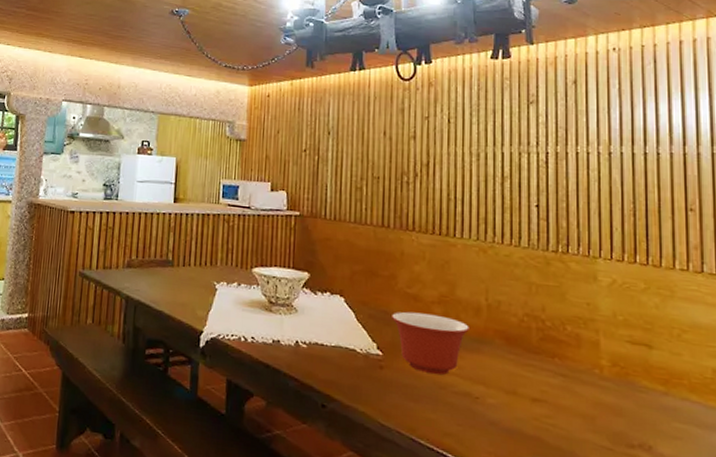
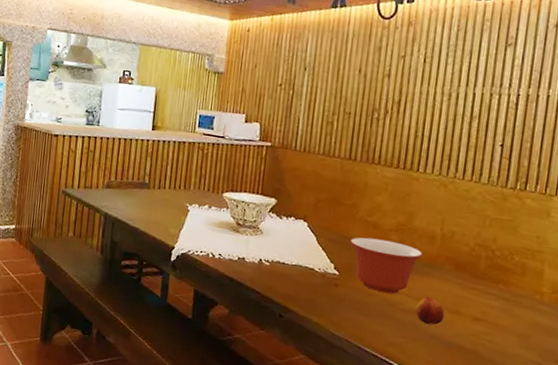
fruit: none [470,376,501,409] -> present [416,296,445,325]

